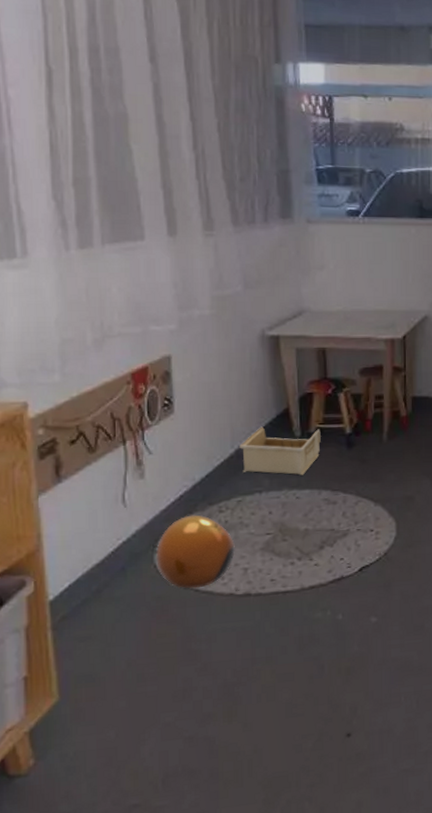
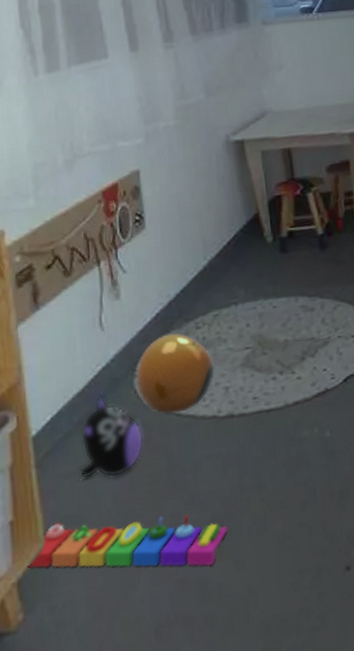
knob puzzle: none [40,680,237,727] -> present [28,514,227,568]
plush toy: none [96,567,161,644] -> present [80,395,144,479]
storage bin: present [239,426,321,475] -> none [212,232,293,285]

